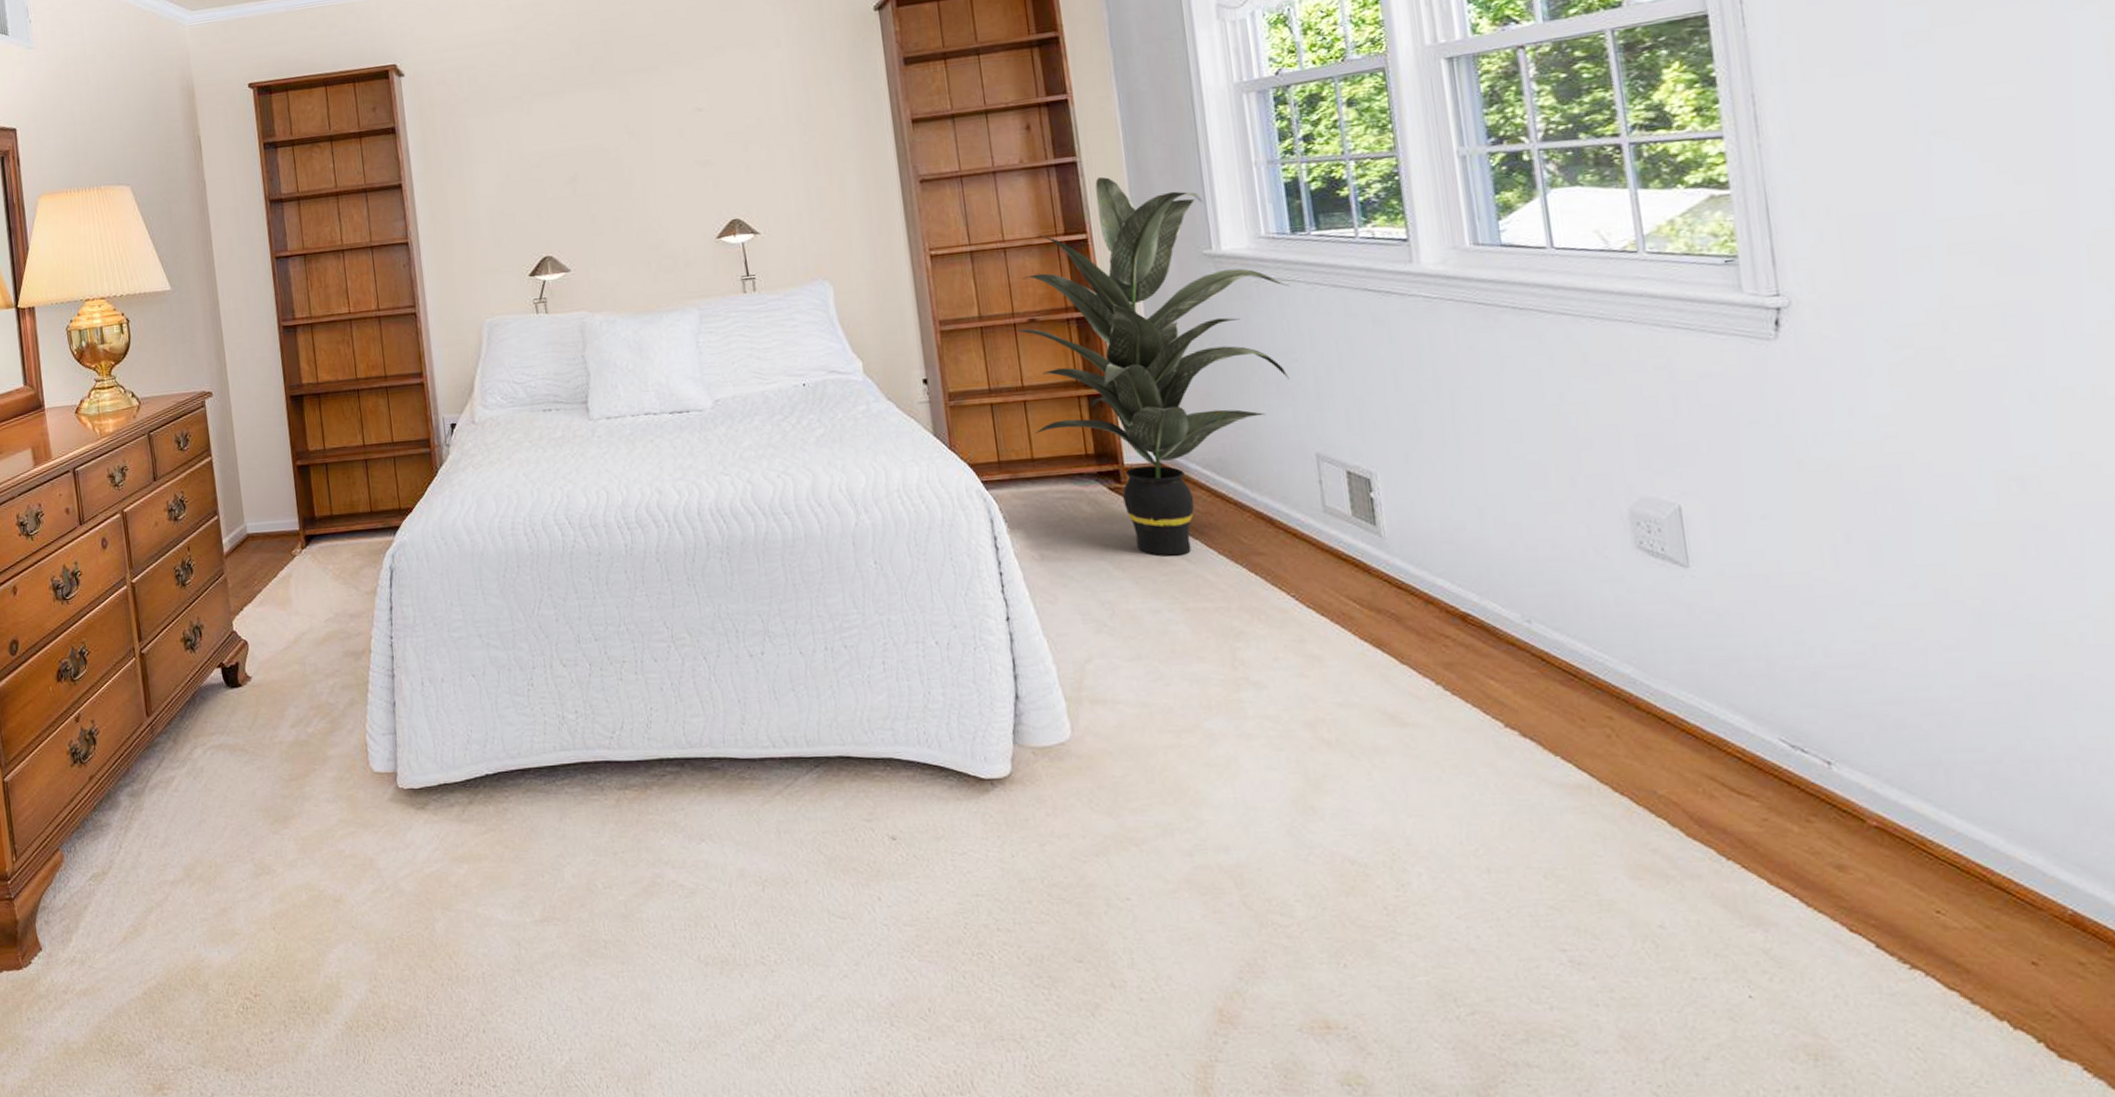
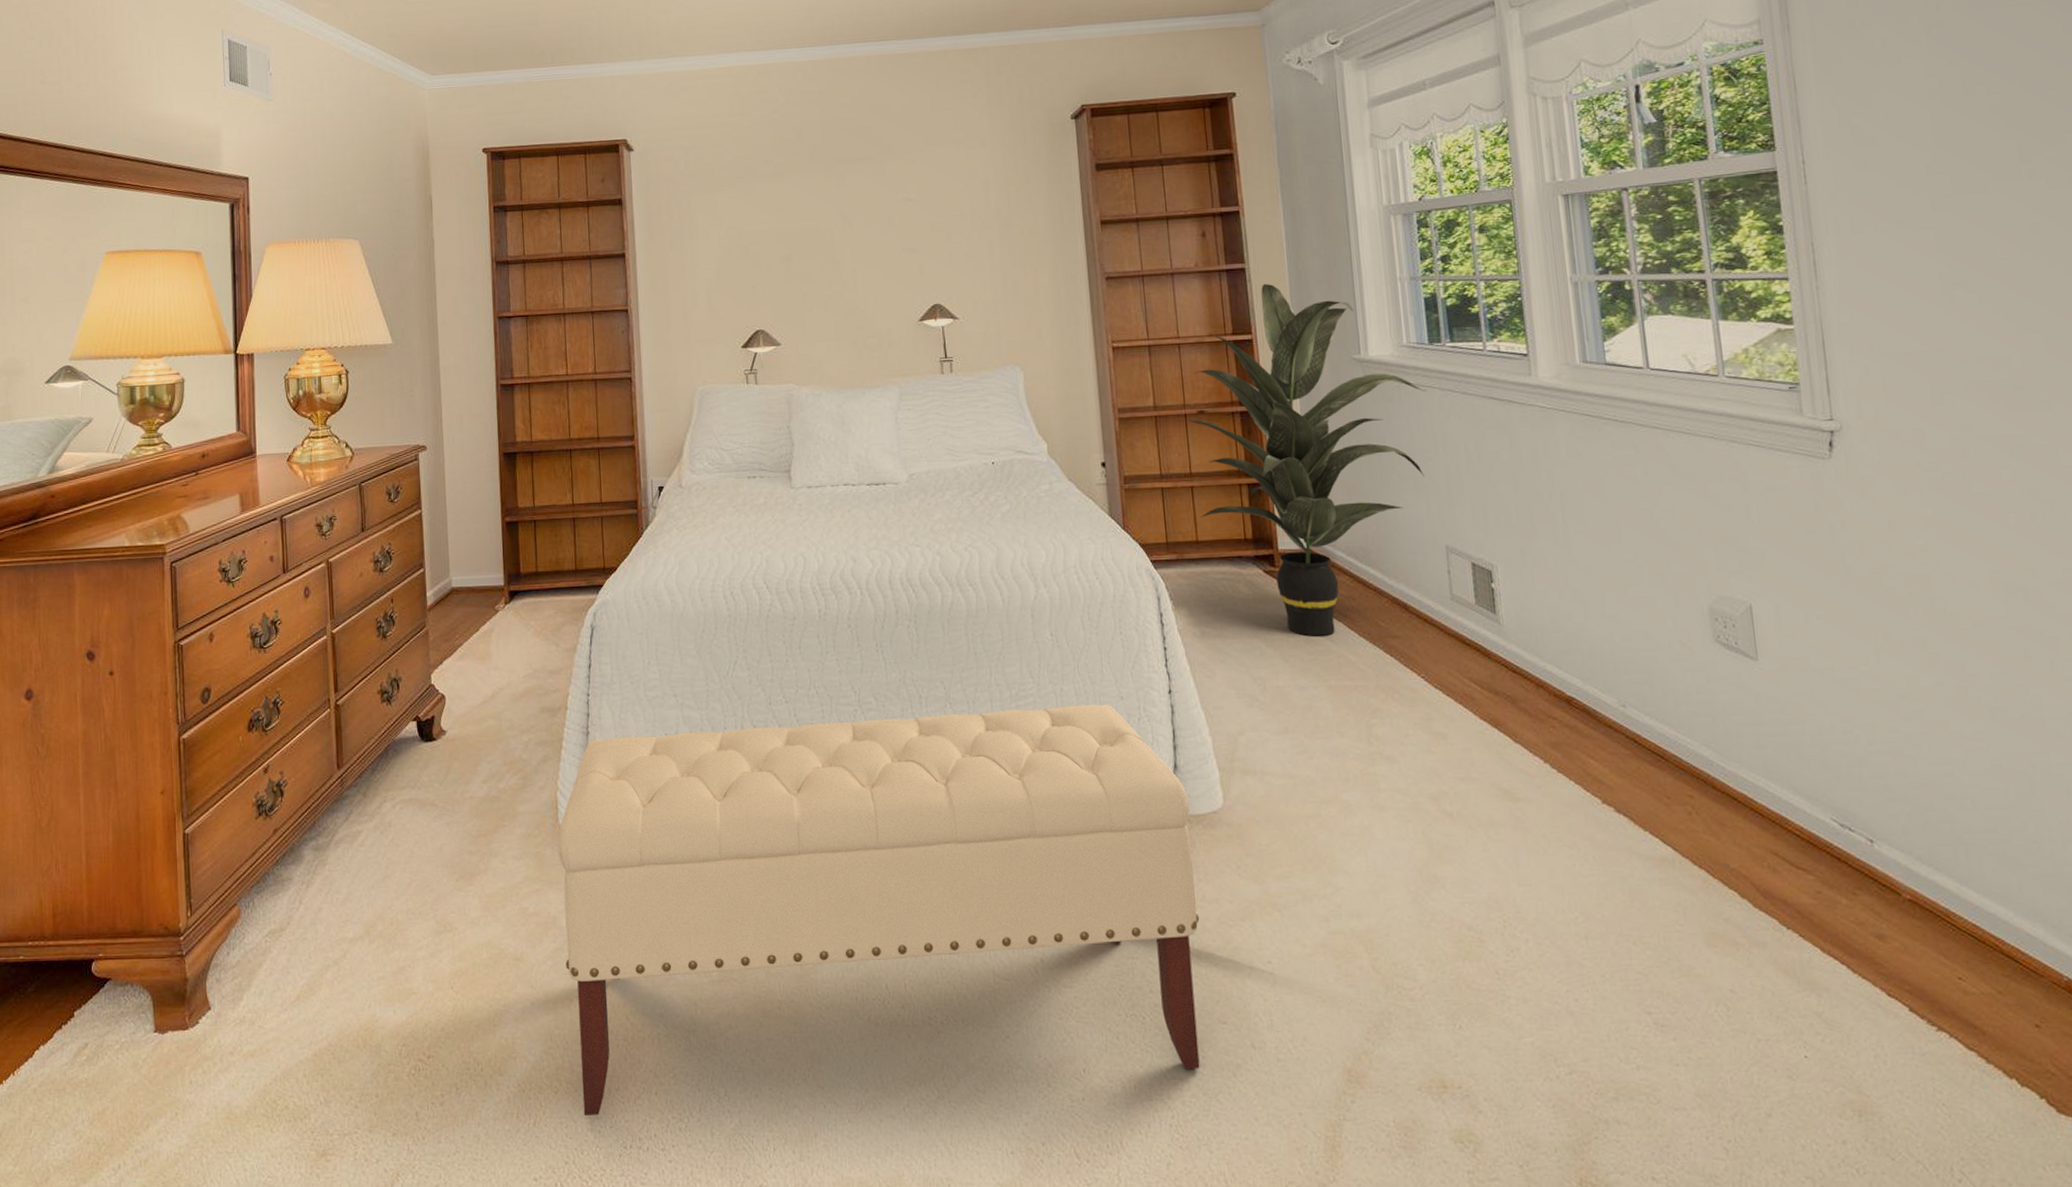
bench: none [369,633,1055,1053] -> present [557,704,1200,1116]

